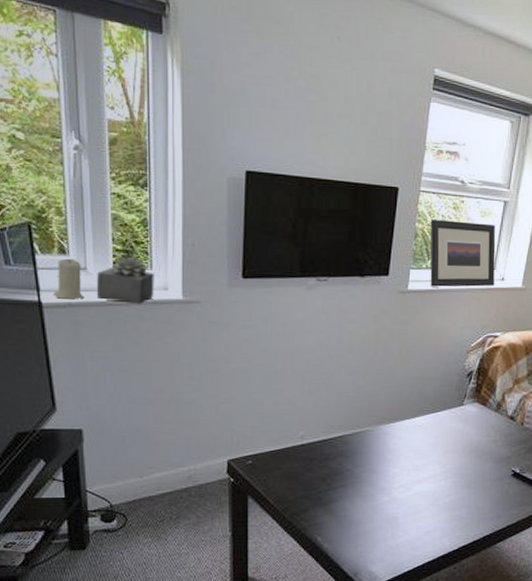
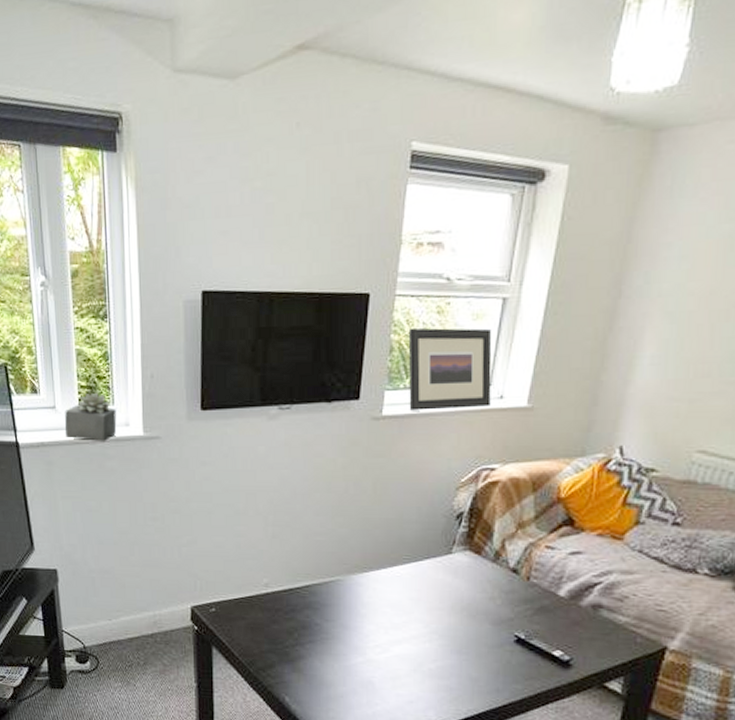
candle: present [54,258,83,301] -> none [29,397,54,440]

